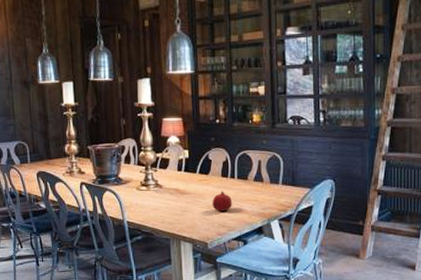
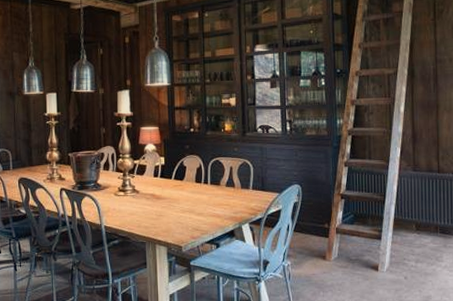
fruit: present [212,191,232,211] -> none [186,196,205,216]

